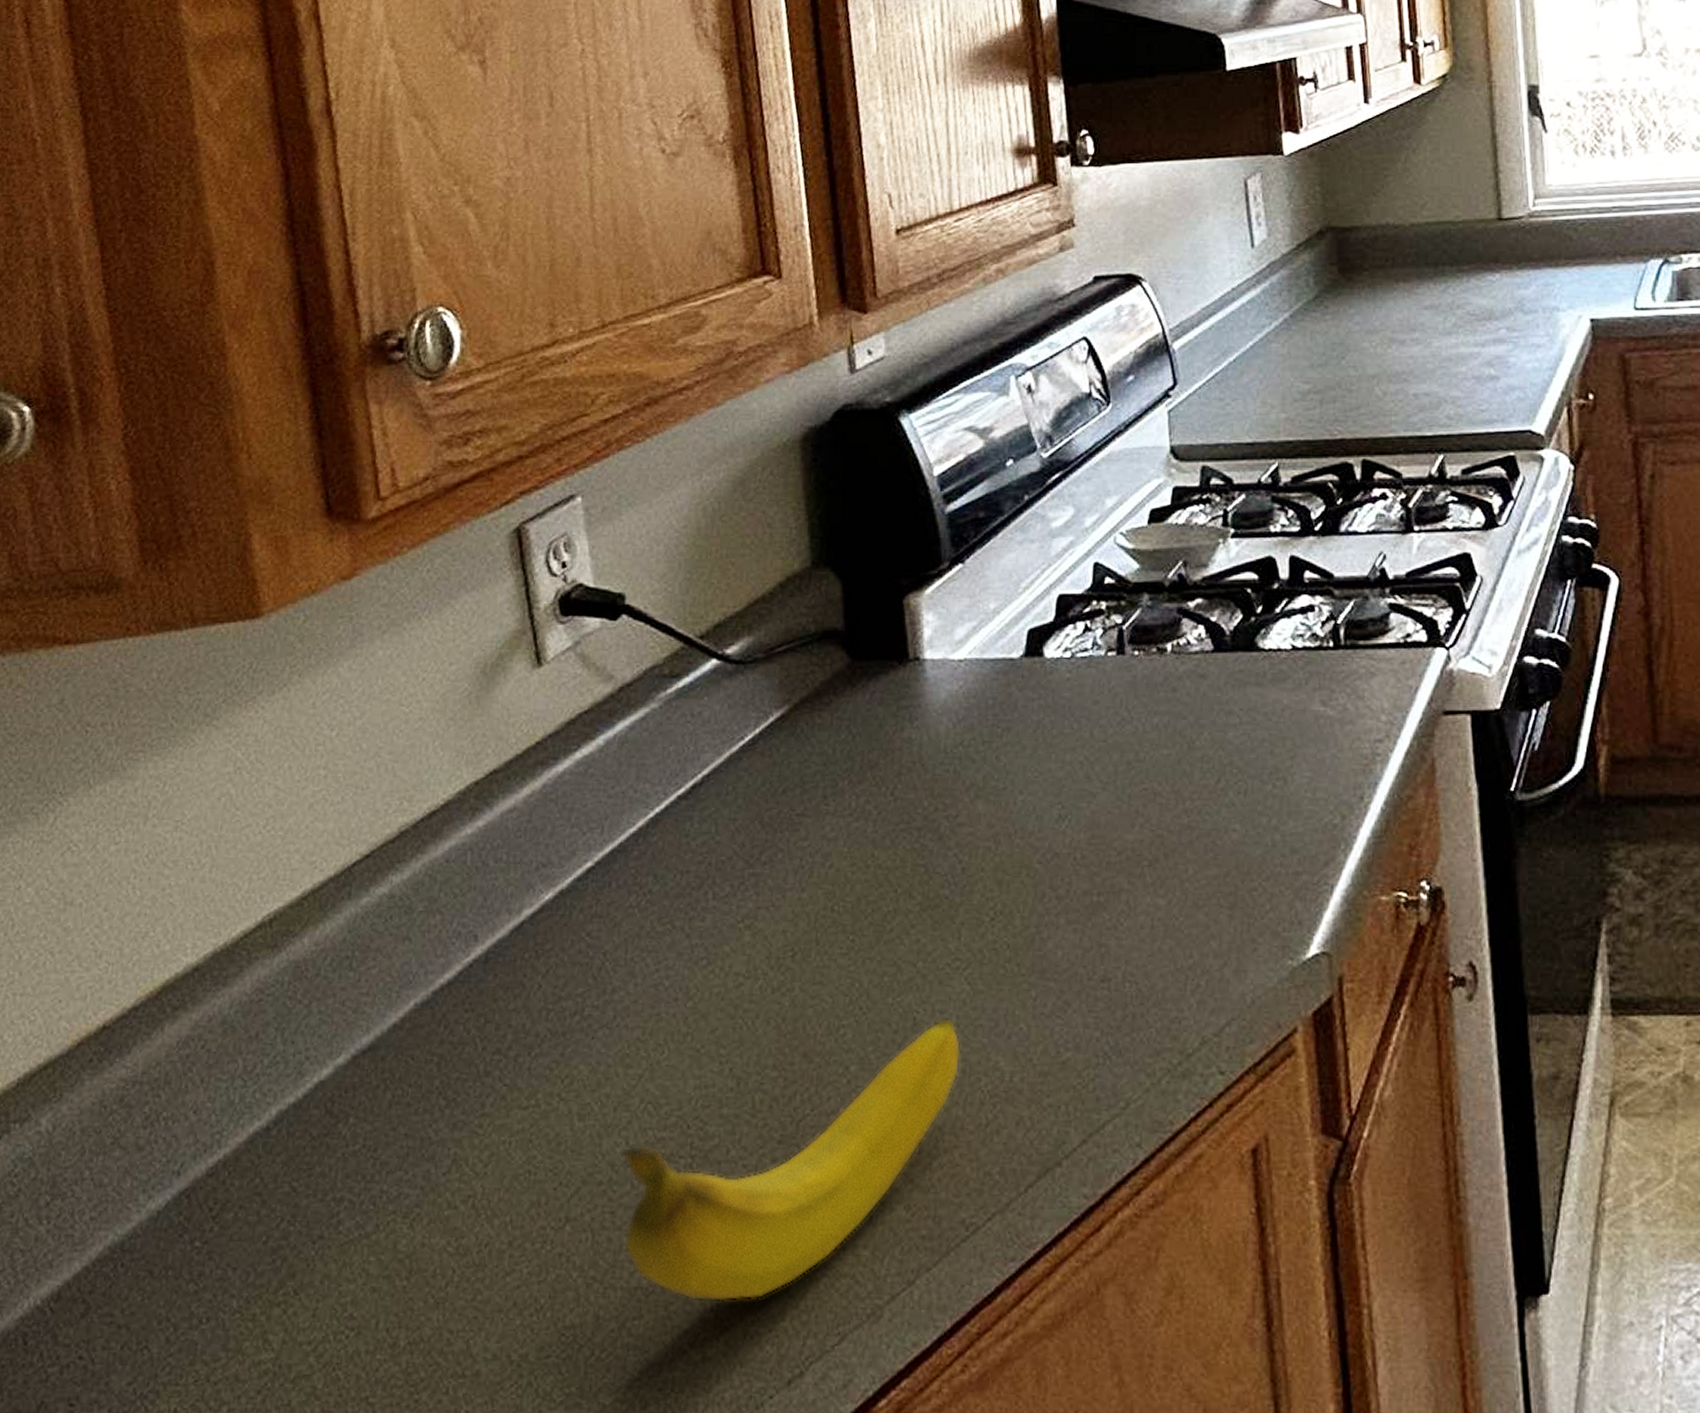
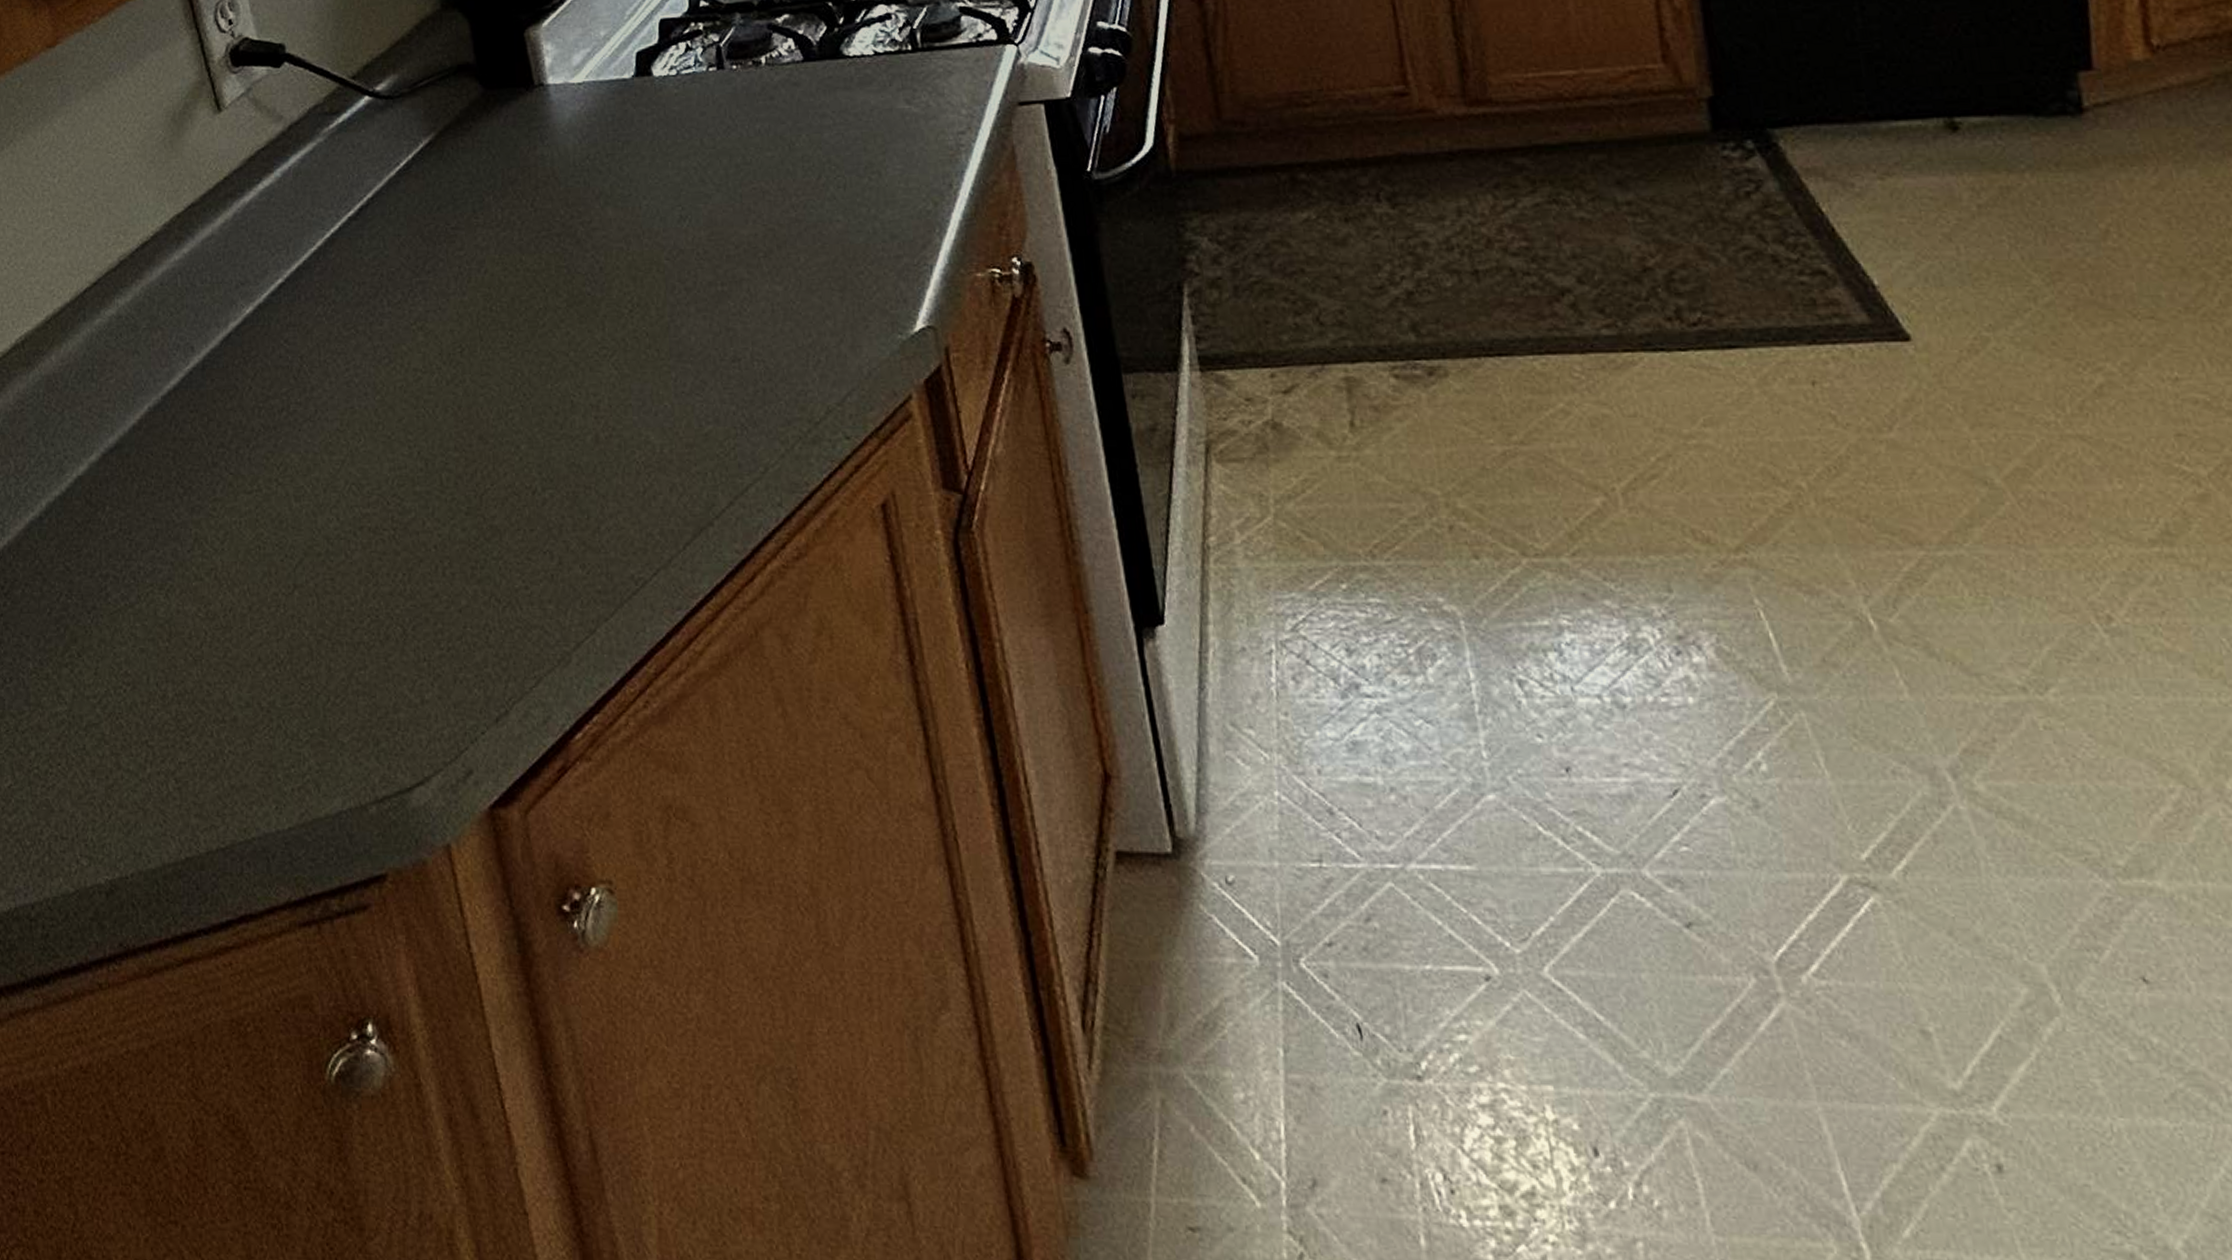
fruit: present [620,1017,961,1302] -> none [333,399,616,652]

